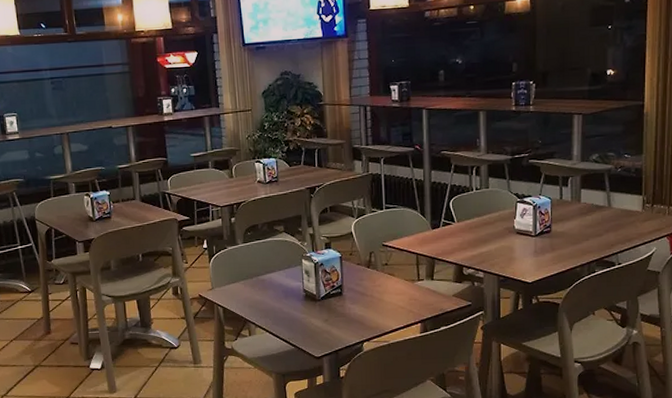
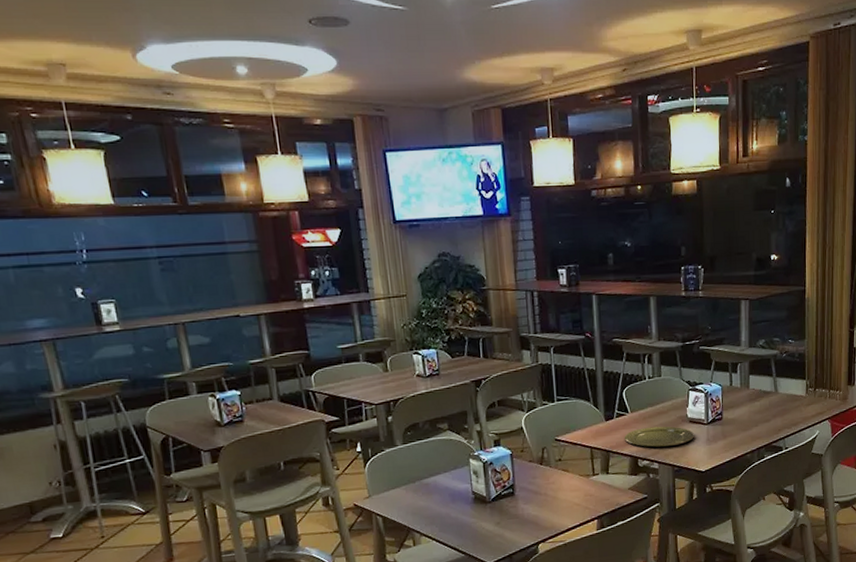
plate: none [450,236,521,257] -> present [624,426,694,448]

